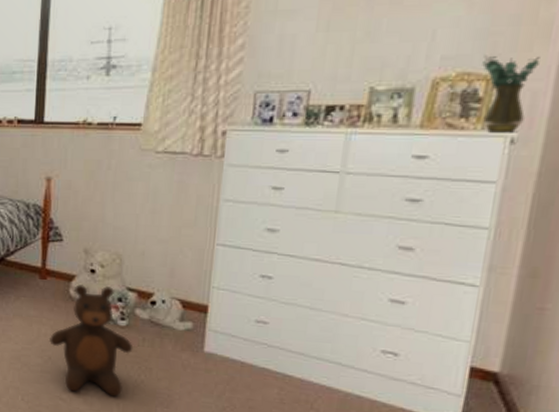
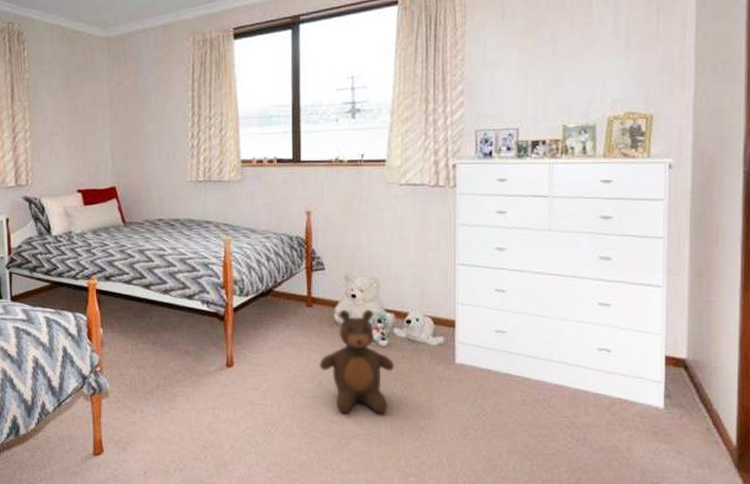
vase: present [482,55,540,134] -> none [641,98,680,161]

